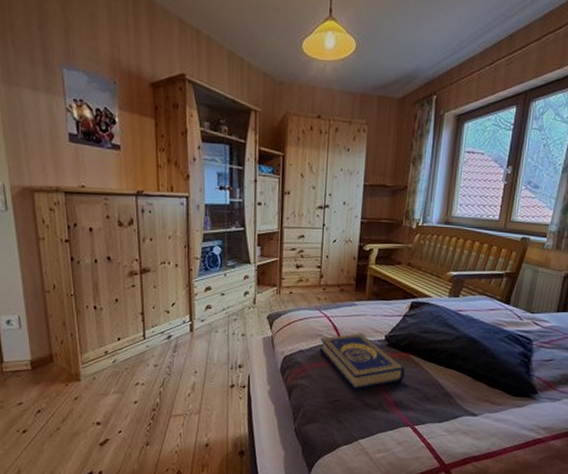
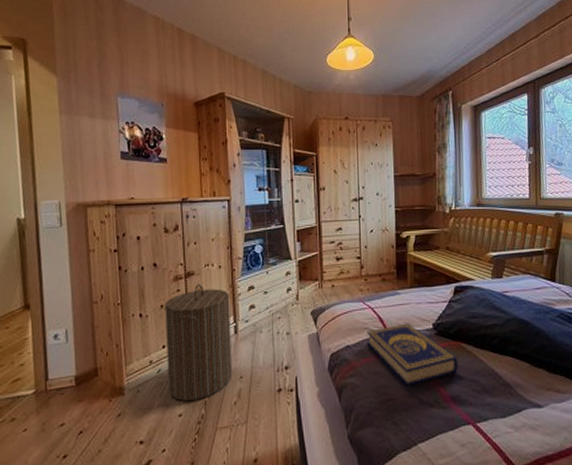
laundry hamper: none [118,281,187,390] -> present [164,284,233,401]

